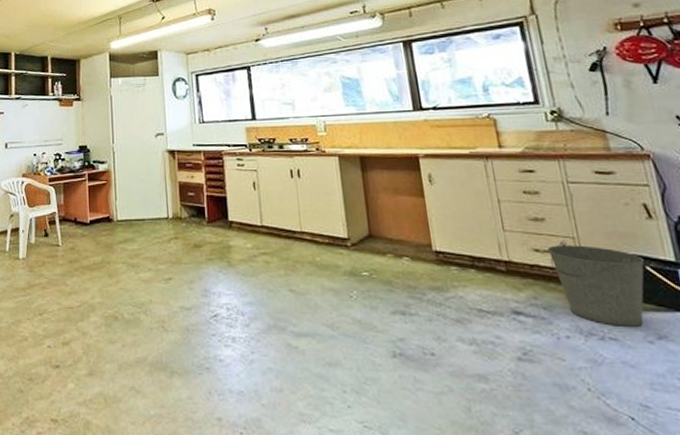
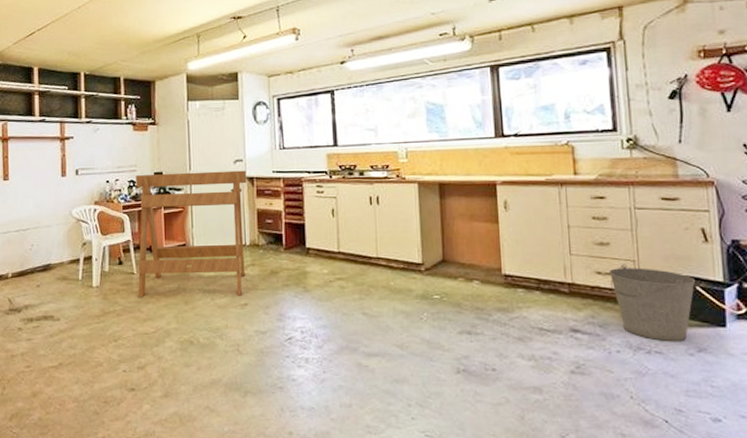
sawhorse: none [61,144,169,271] -> present [136,170,247,298]

